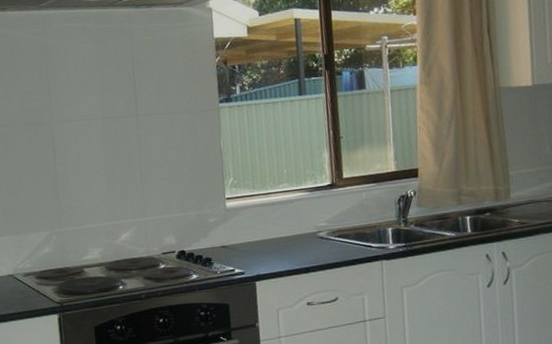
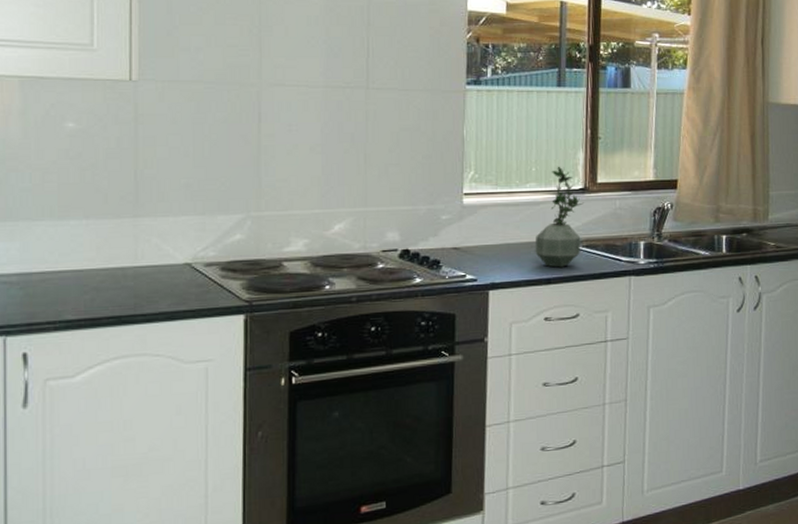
potted plant: none [292,166,334,257] -> present [535,166,584,268]

